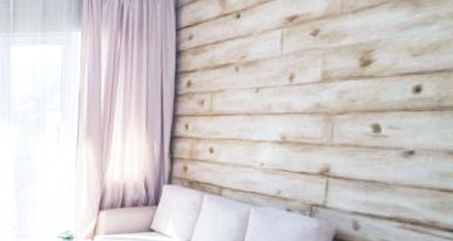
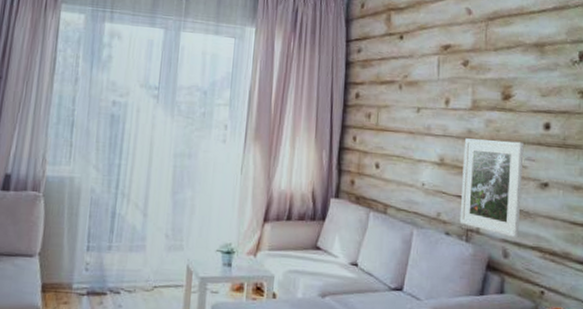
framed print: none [303,110,386,210] -> present [459,138,524,238]

